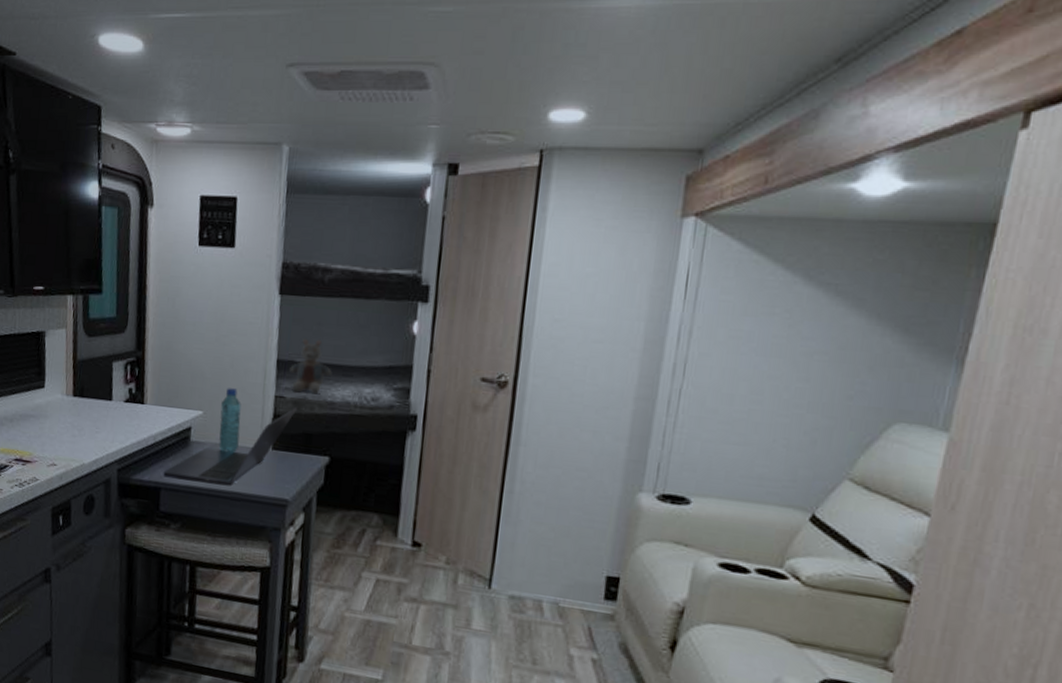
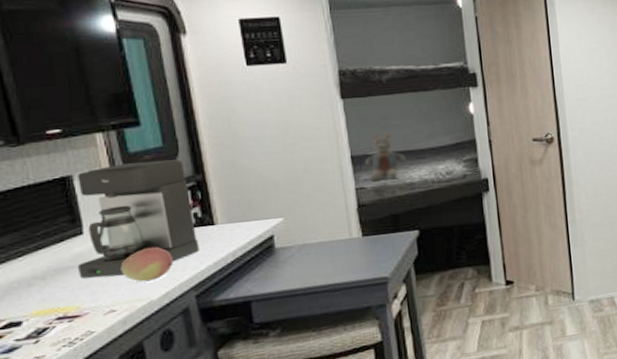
coffee maker: none [36,328,130,435] -> present [77,159,199,279]
fruit: none [66,412,107,446] -> present [120,246,174,283]
laptop: present [163,406,298,486] -> none [250,194,380,290]
water bottle: present [219,388,241,452] -> none [302,190,328,250]

